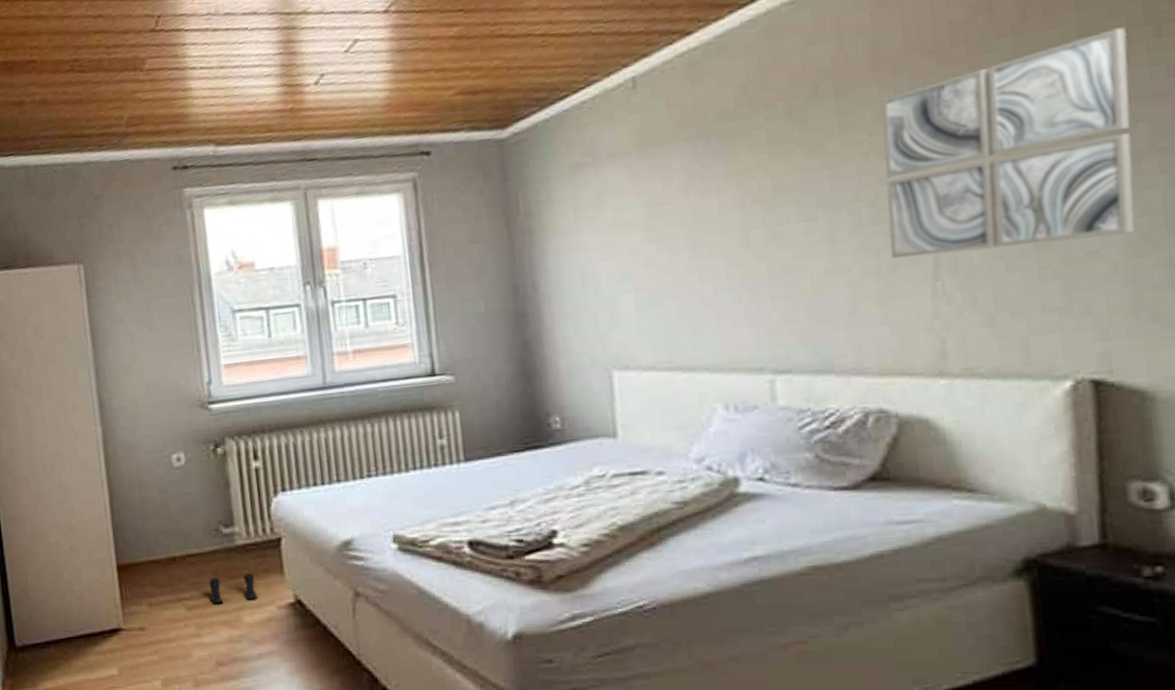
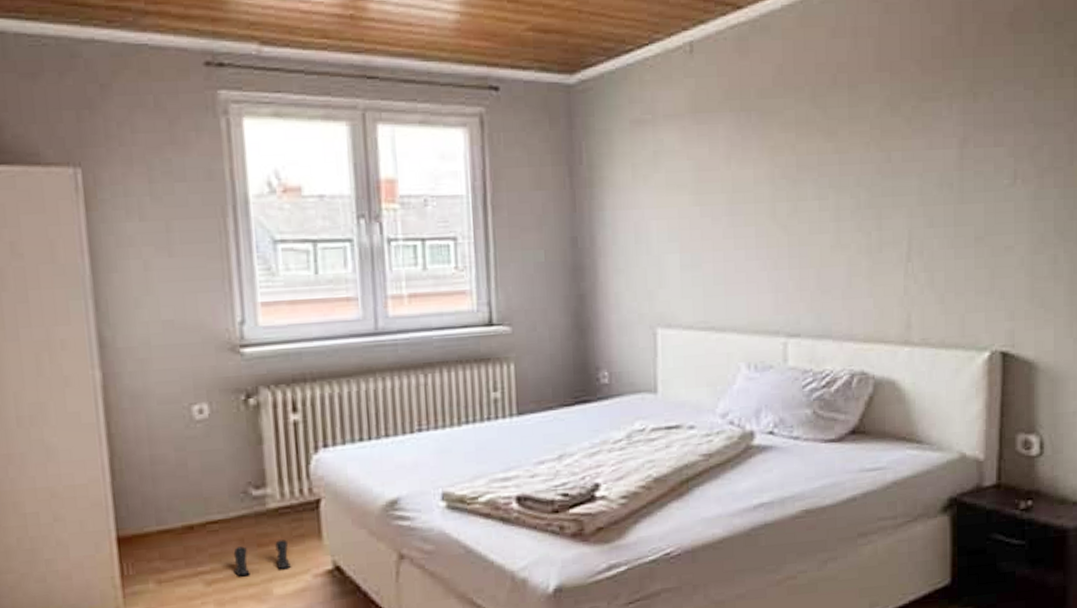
wall art: present [881,27,1135,259] -> none [878,64,1044,240]

